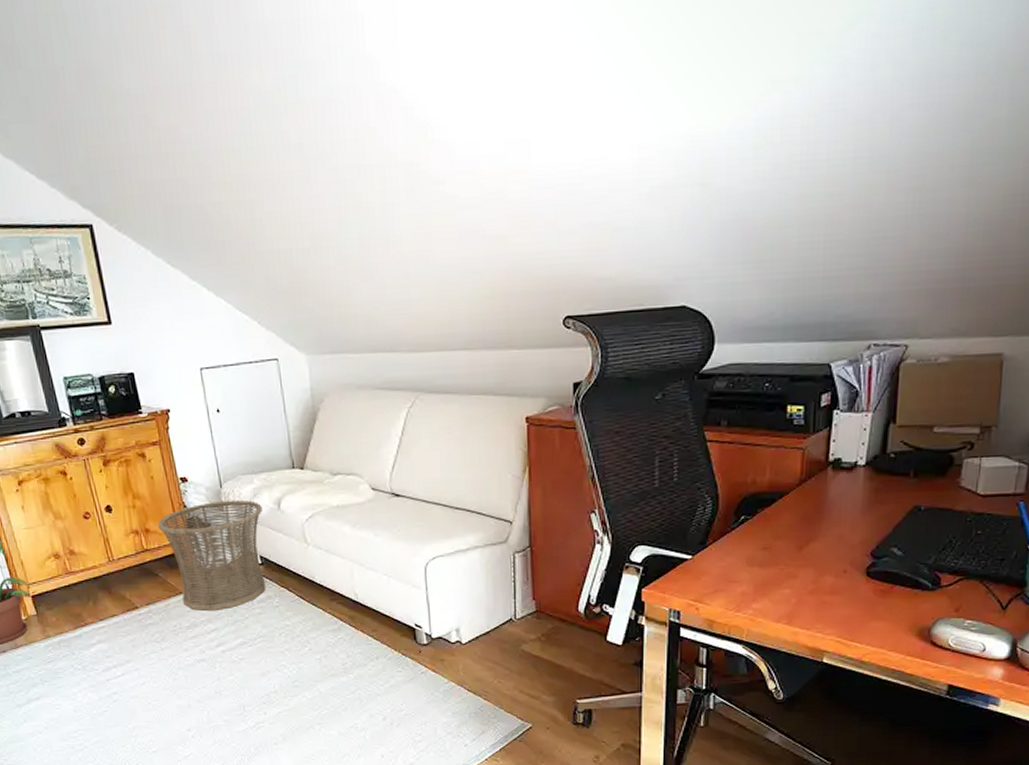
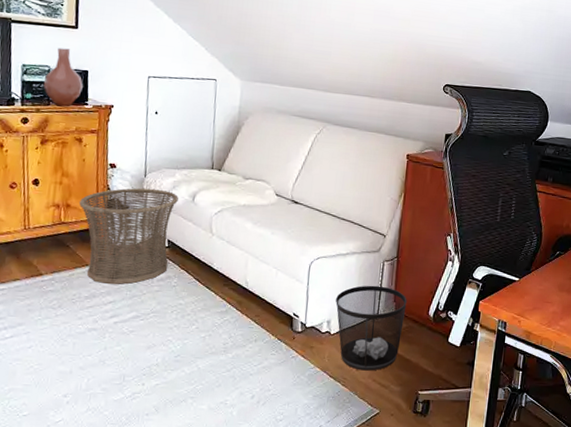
vase: none [89,350,133,420] -> present [43,47,83,107]
waste bin: none [461,582,549,682] -> present [335,285,407,371]

